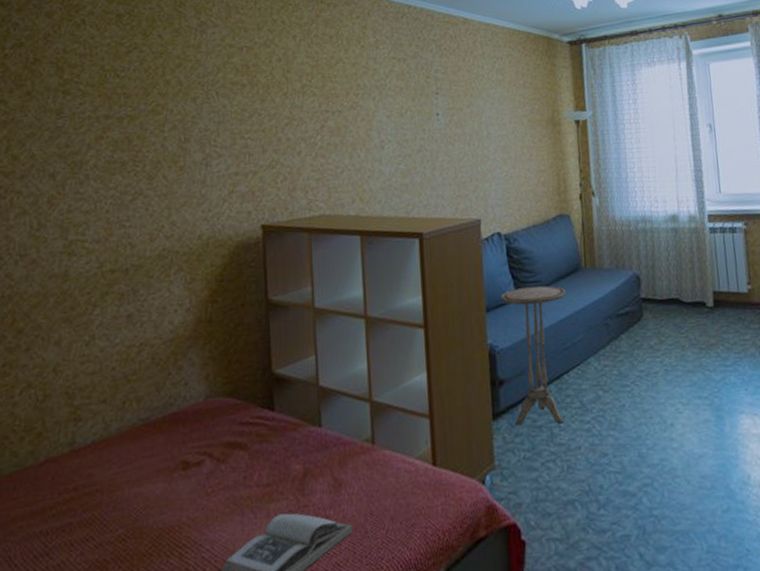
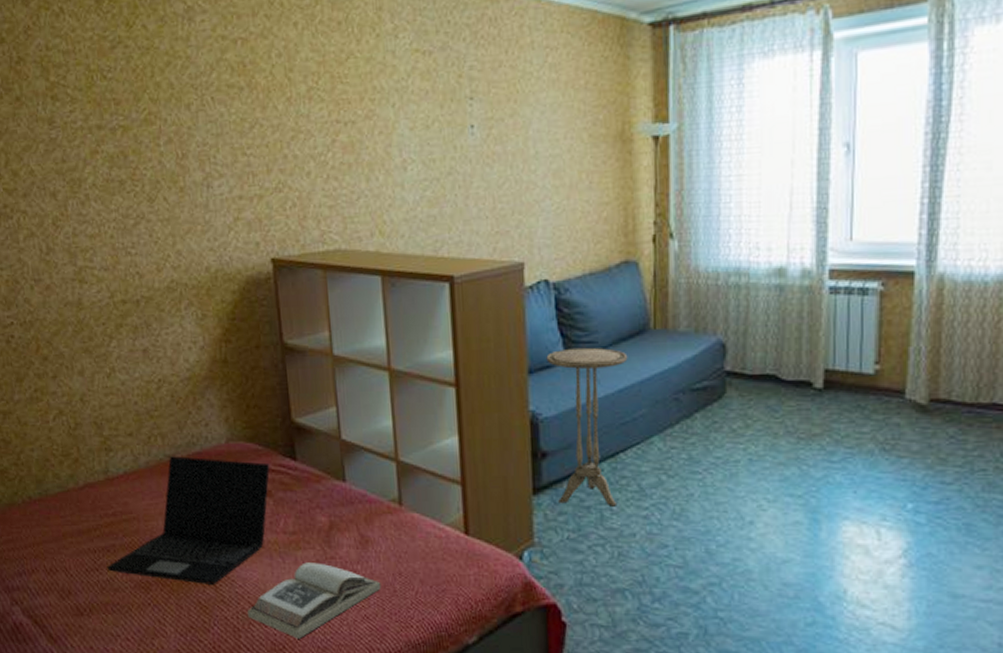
laptop: none [59,416,248,554] -> present [107,456,270,584]

